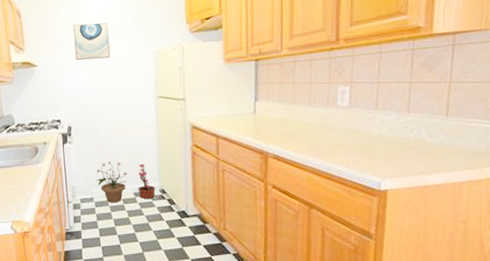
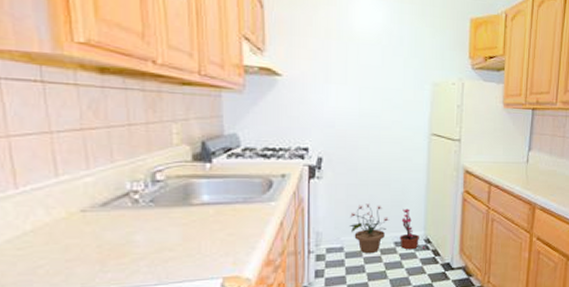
wall art: present [73,21,110,61] -> none [336,32,381,81]

